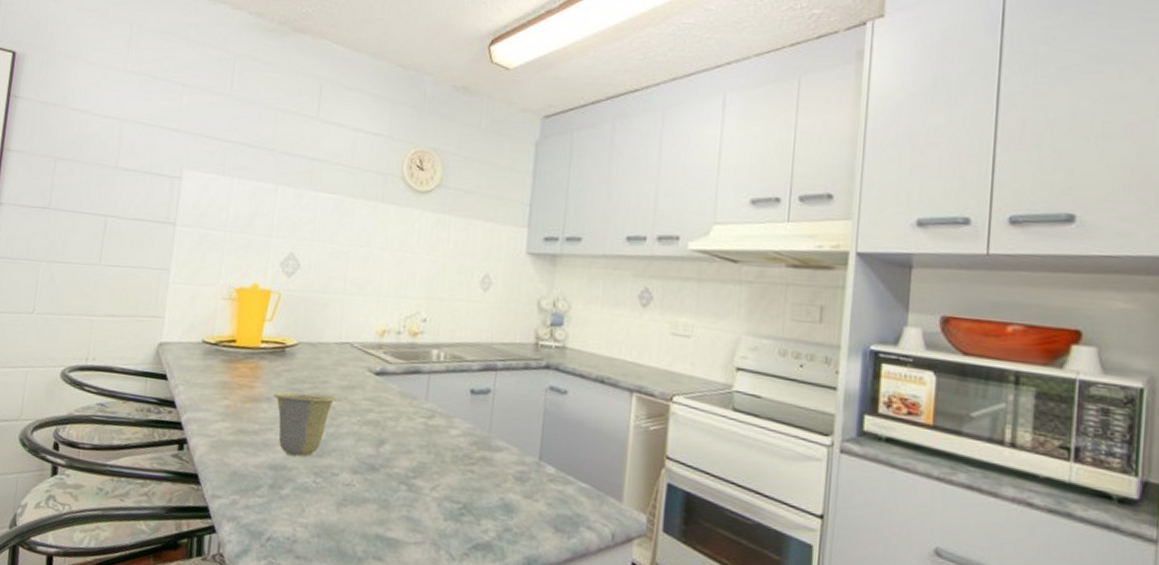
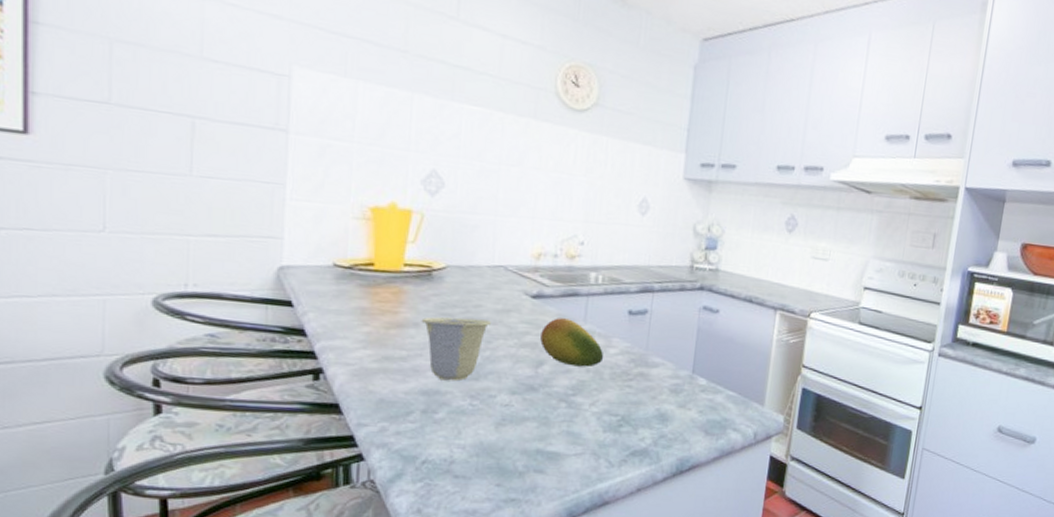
fruit: none [382,395,446,449] -> present [540,318,604,368]

